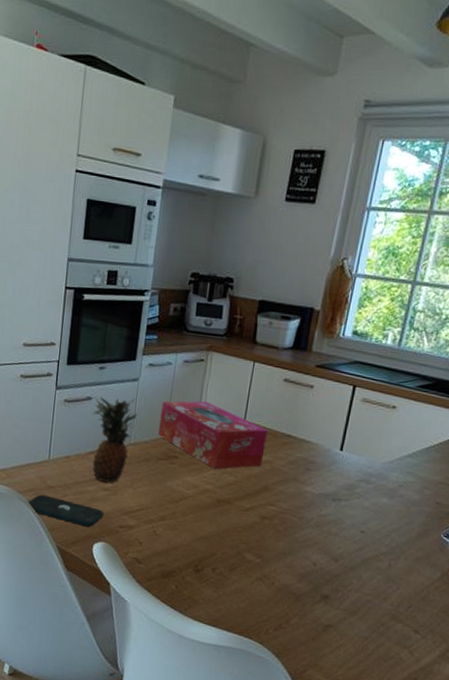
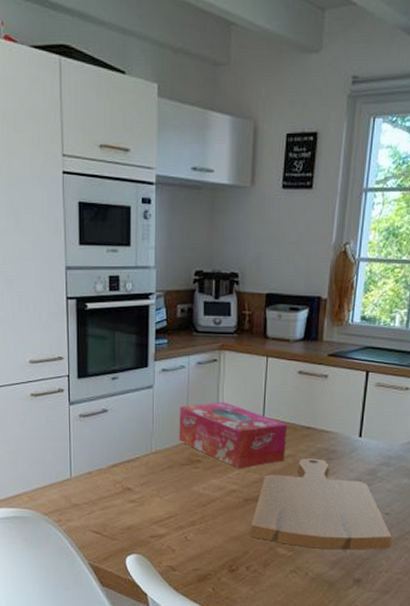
smartphone: present [26,494,104,527] -> none [53,514,133,540]
fruit: present [91,397,138,483] -> none [109,406,156,495]
cutting board: none [219,465,365,568] -> present [250,458,392,550]

